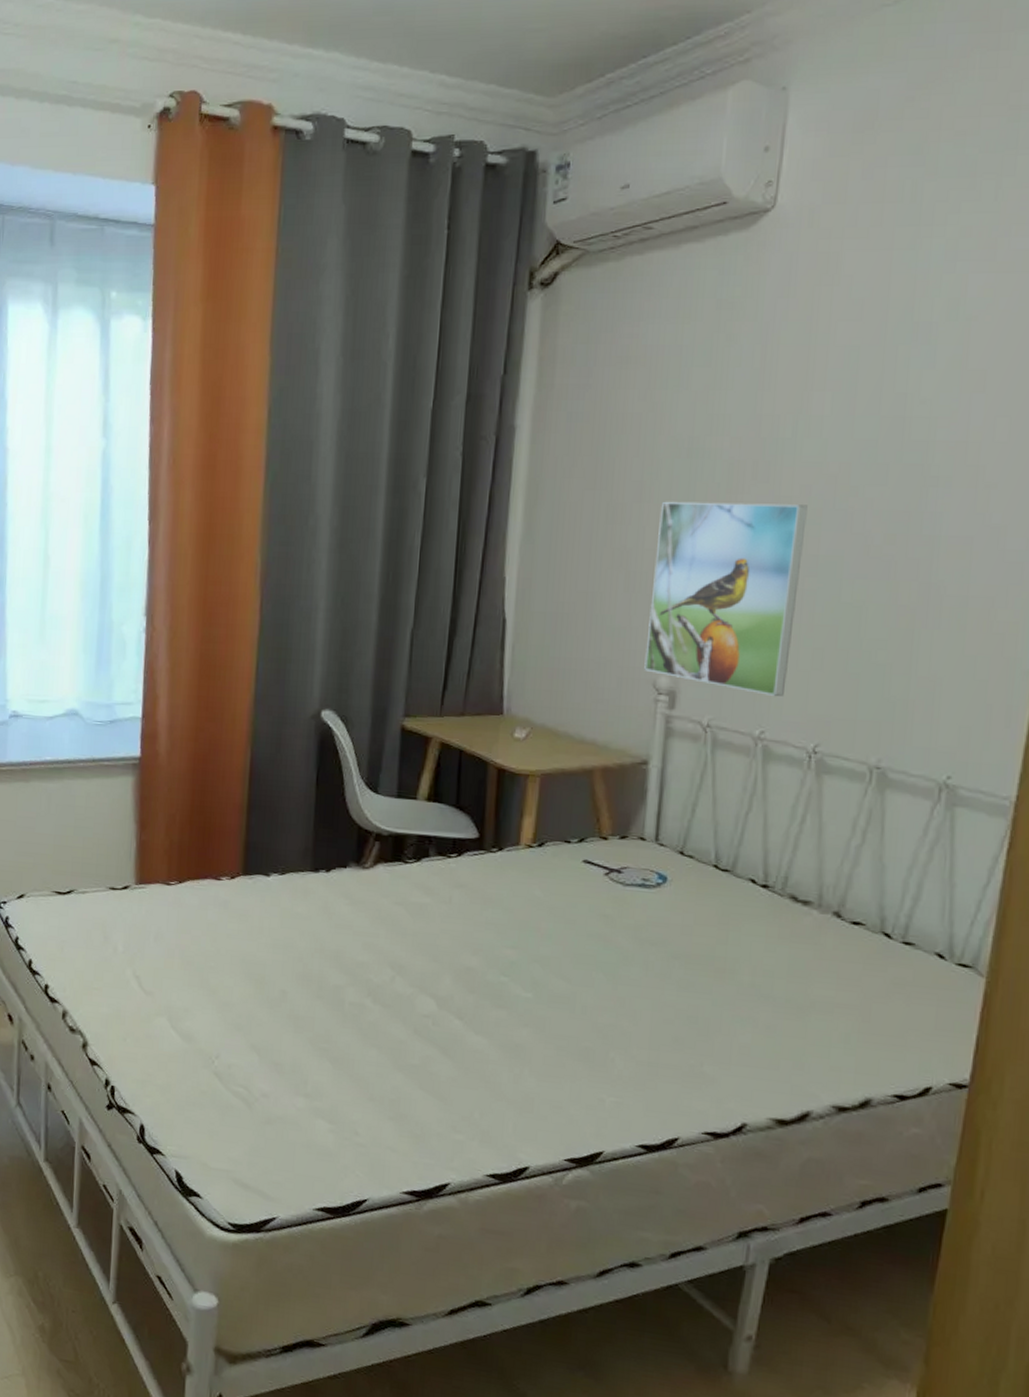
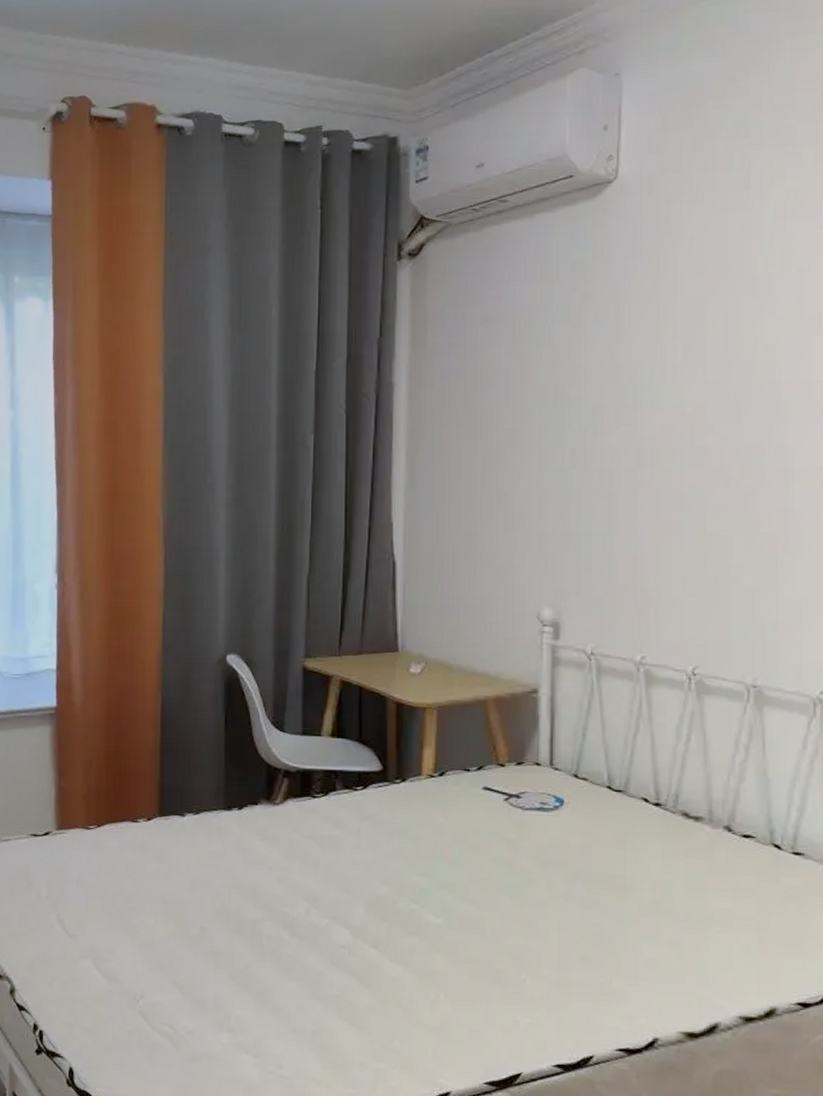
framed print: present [644,501,808,697] -> none [528,444,669,624]

